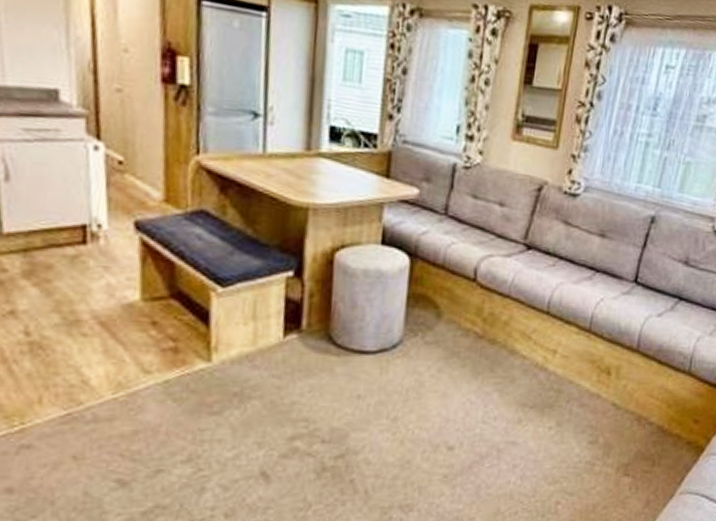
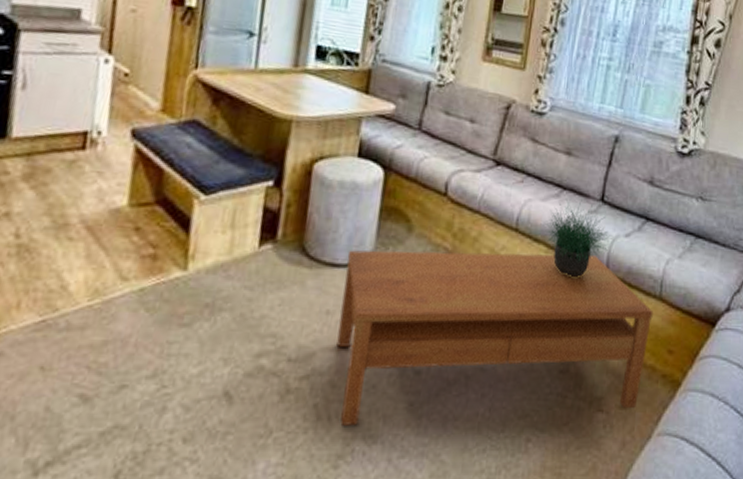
coffee table: none [369,335,682,497] -> present [336,250,653,426]
potted plant: none [575,282,644,356] -> present [543,200,612,277]

